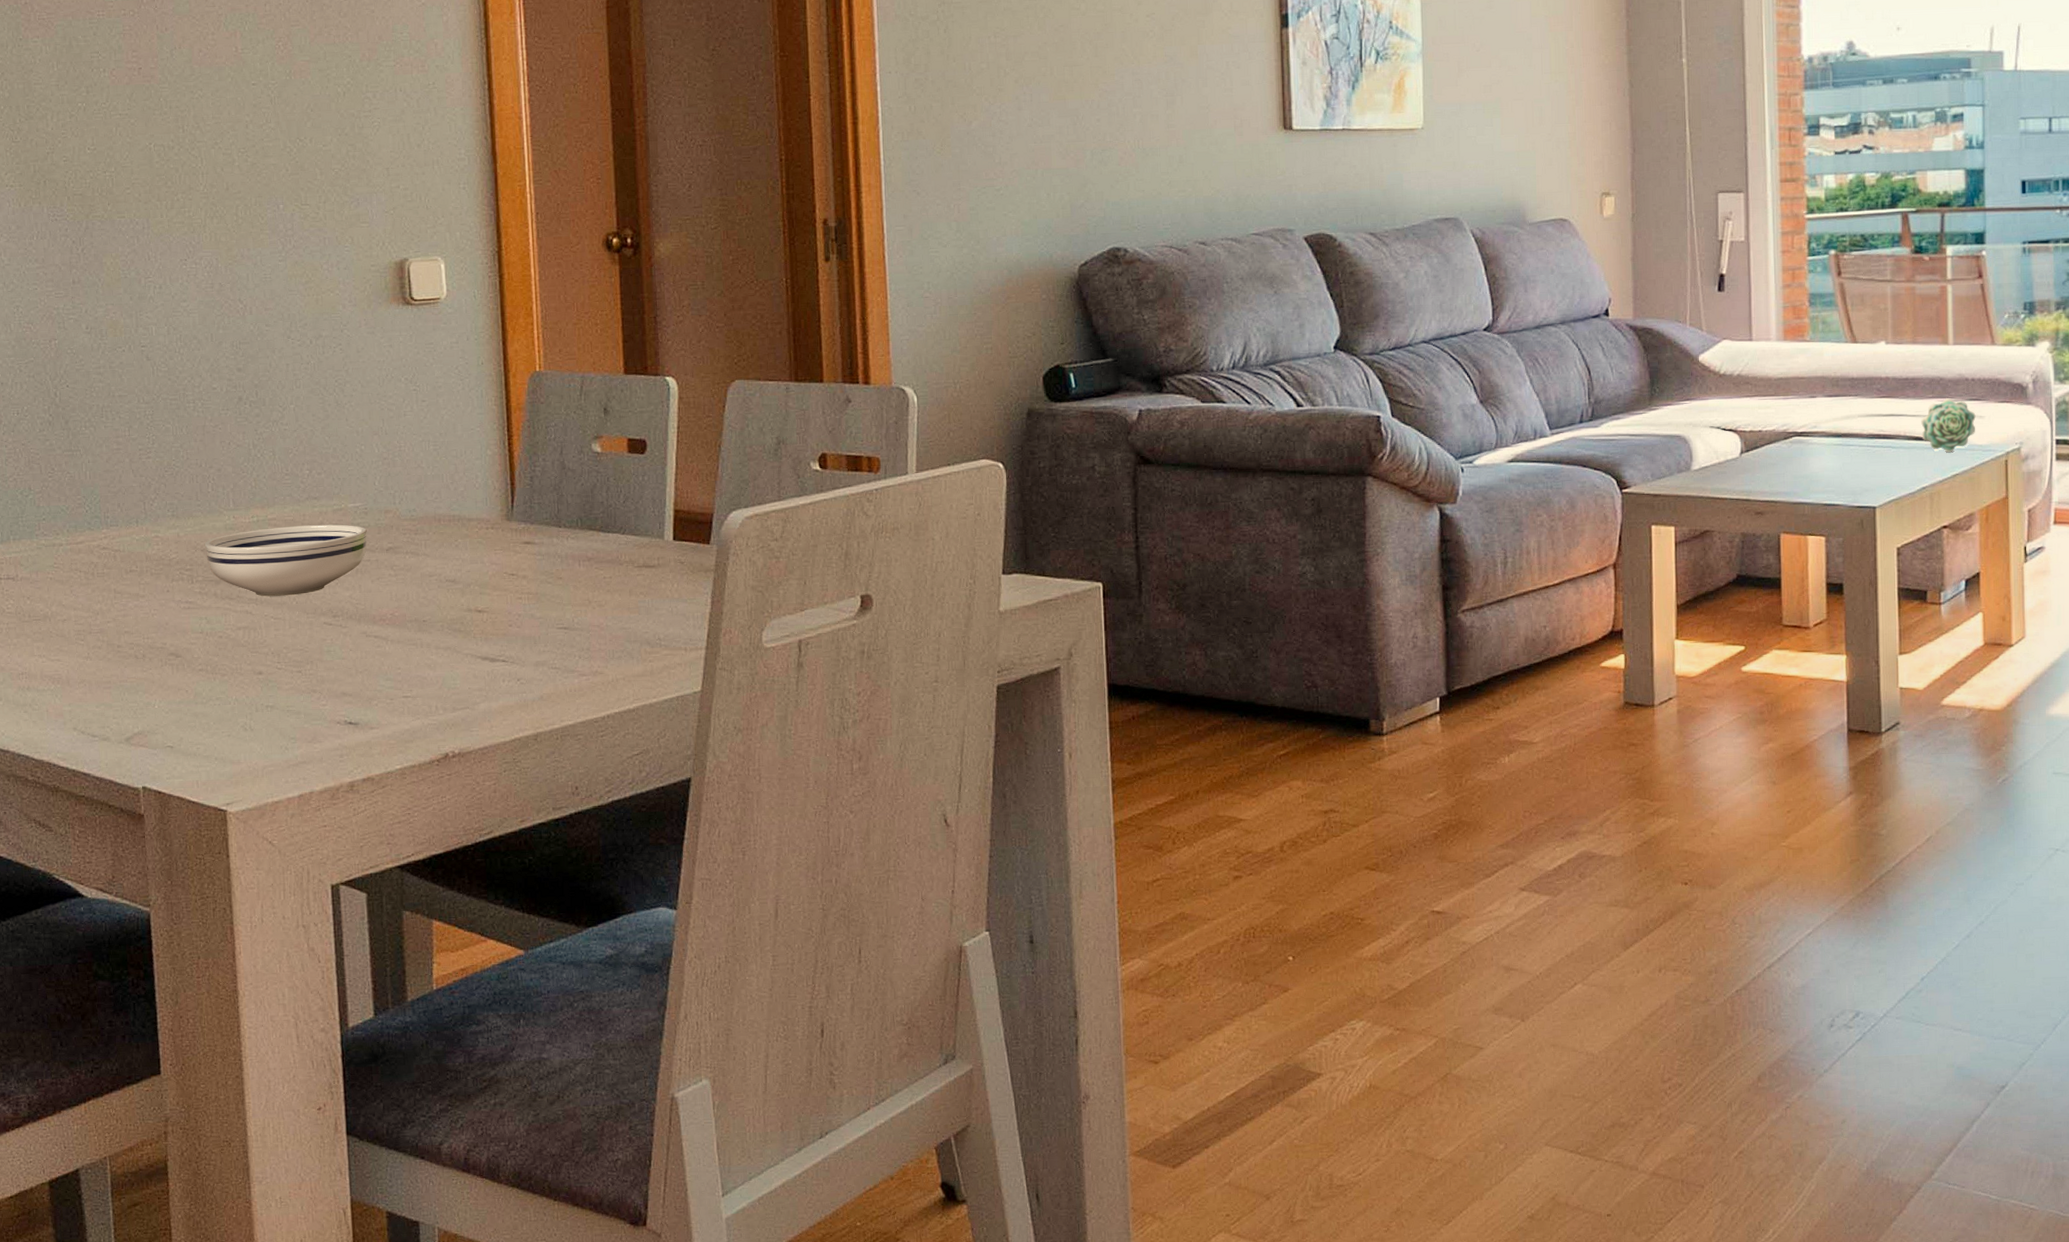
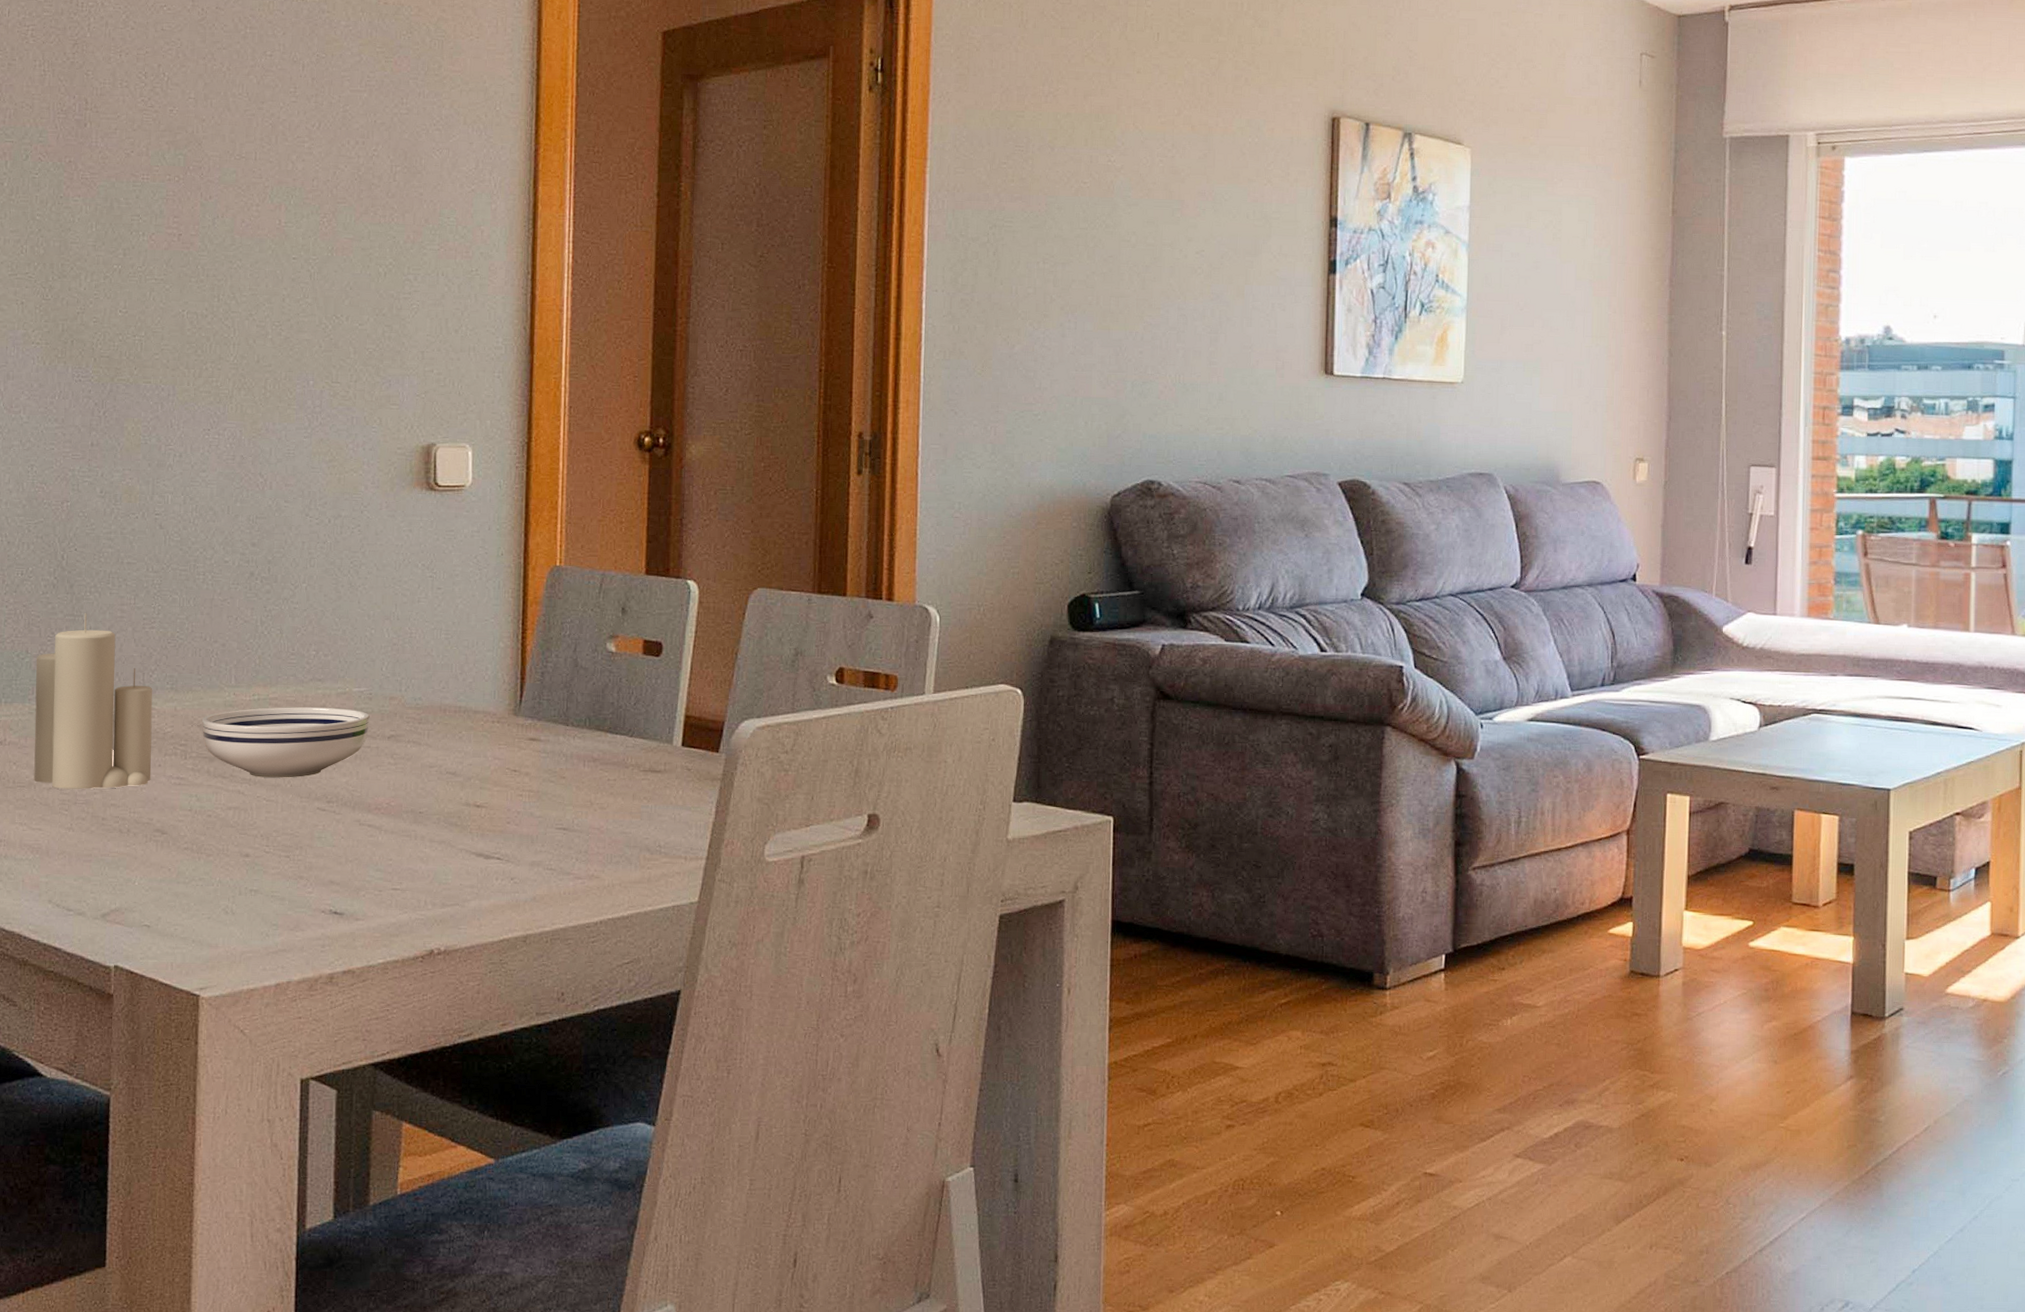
candle: none [39,447,161,621] -> present [34,613,153,790]
succulent plant: present [1921,398,1976,452] -> none [1939,685,1993,739]

